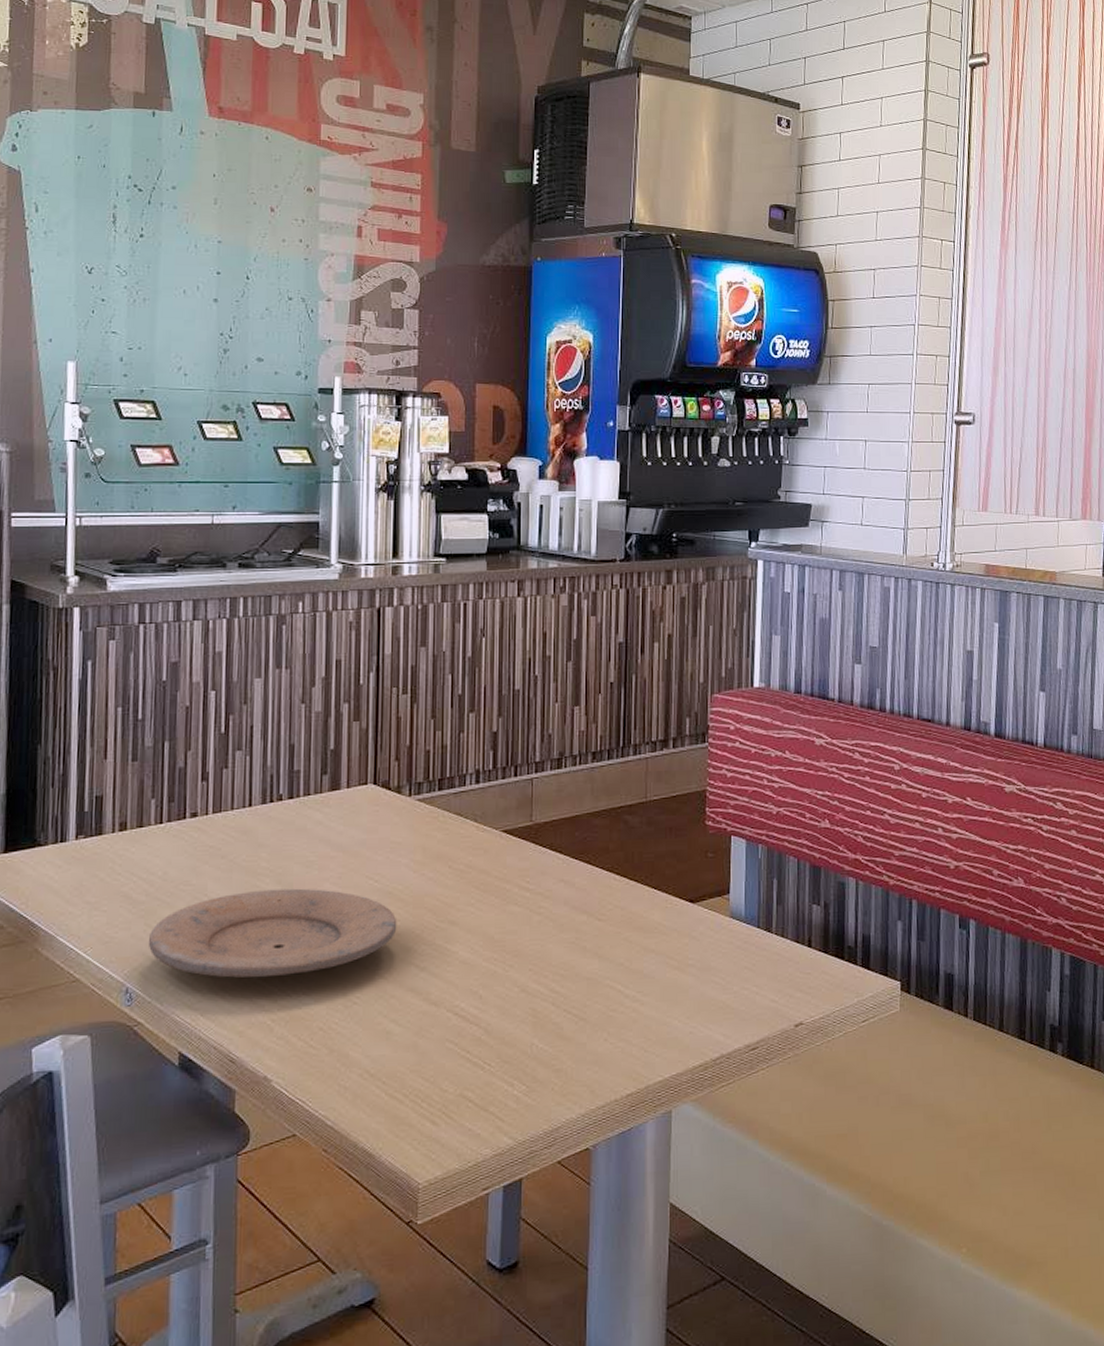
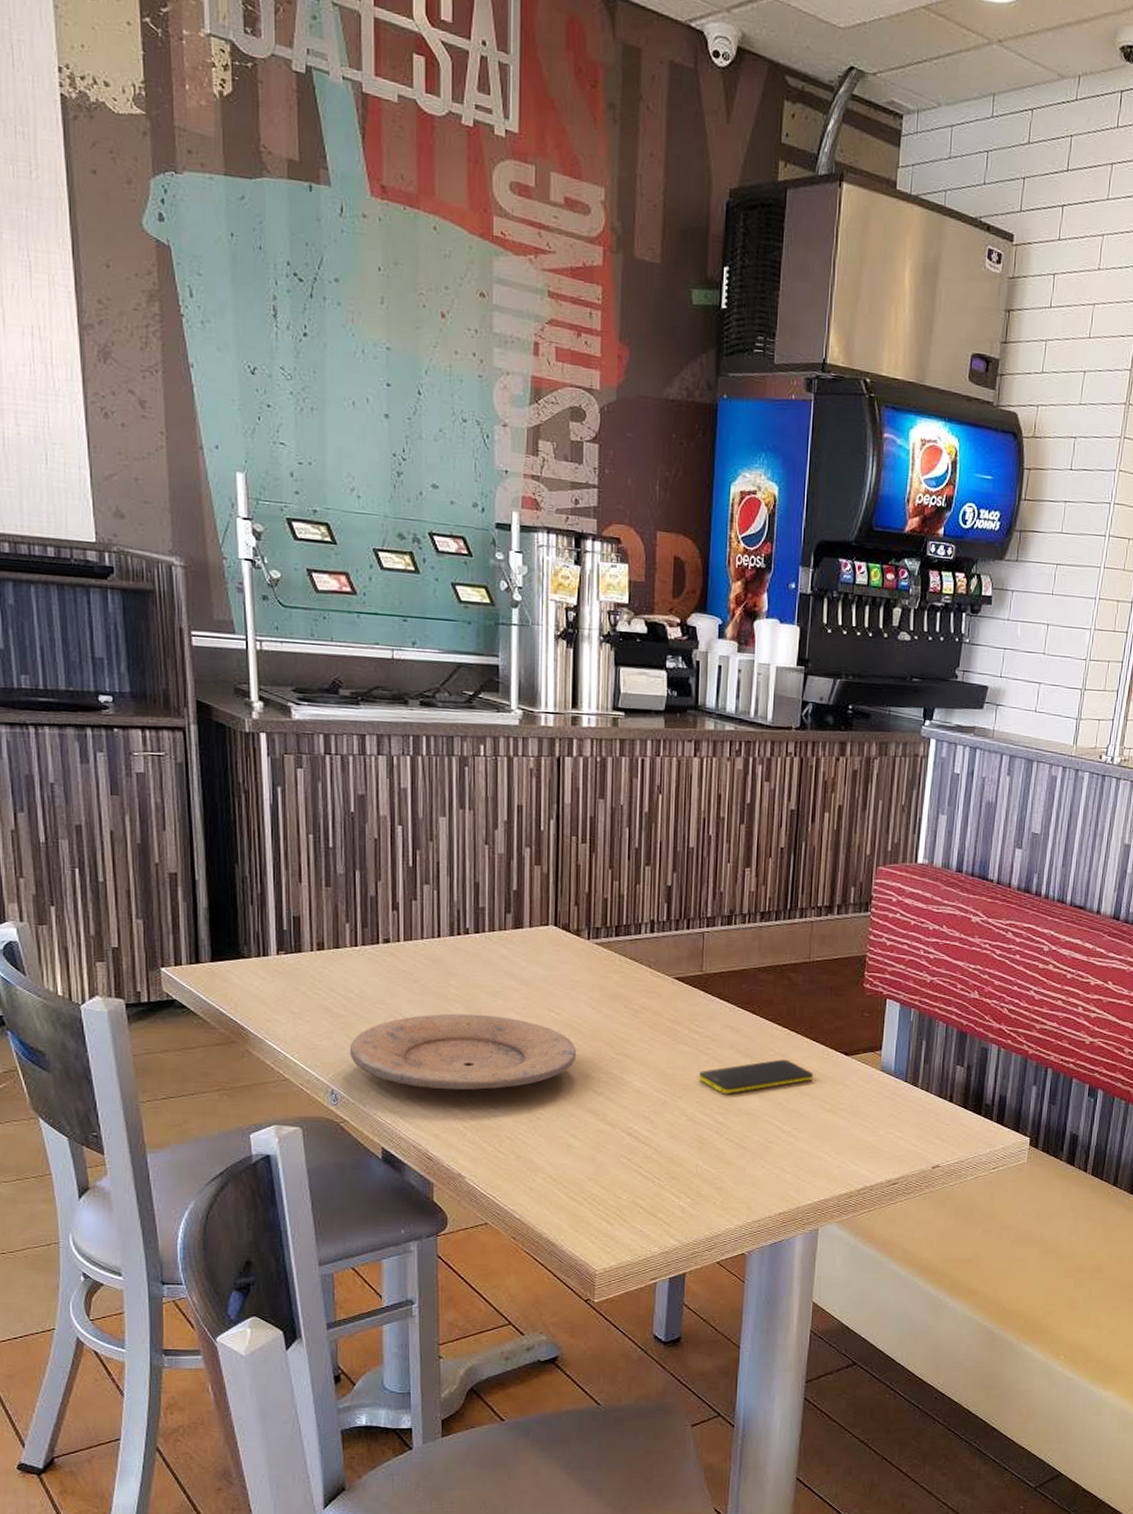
smartphone: none [531,913,657,959] -> present [698,1059,814,1095]

